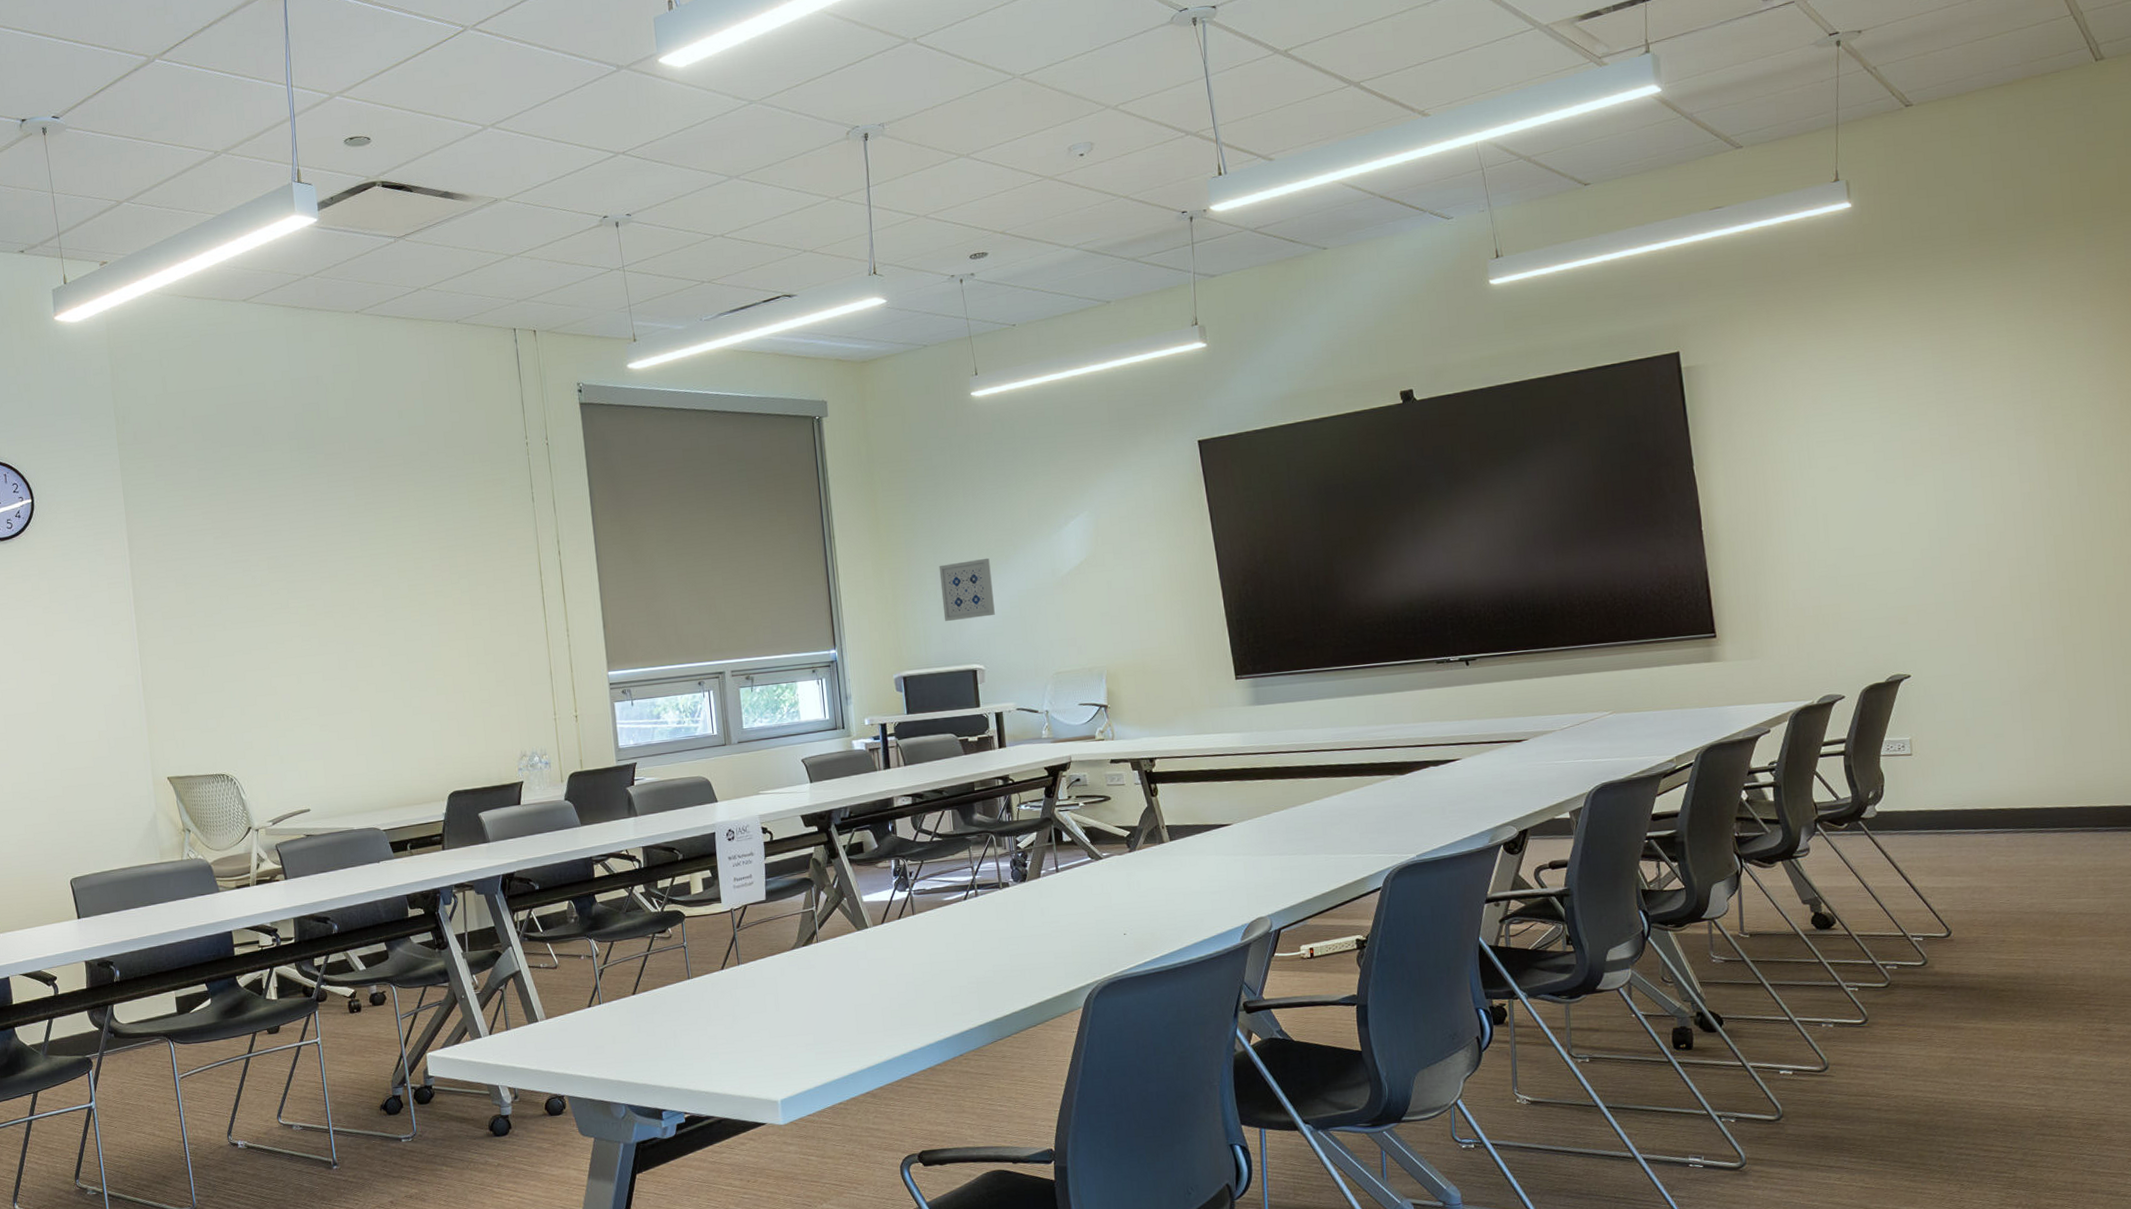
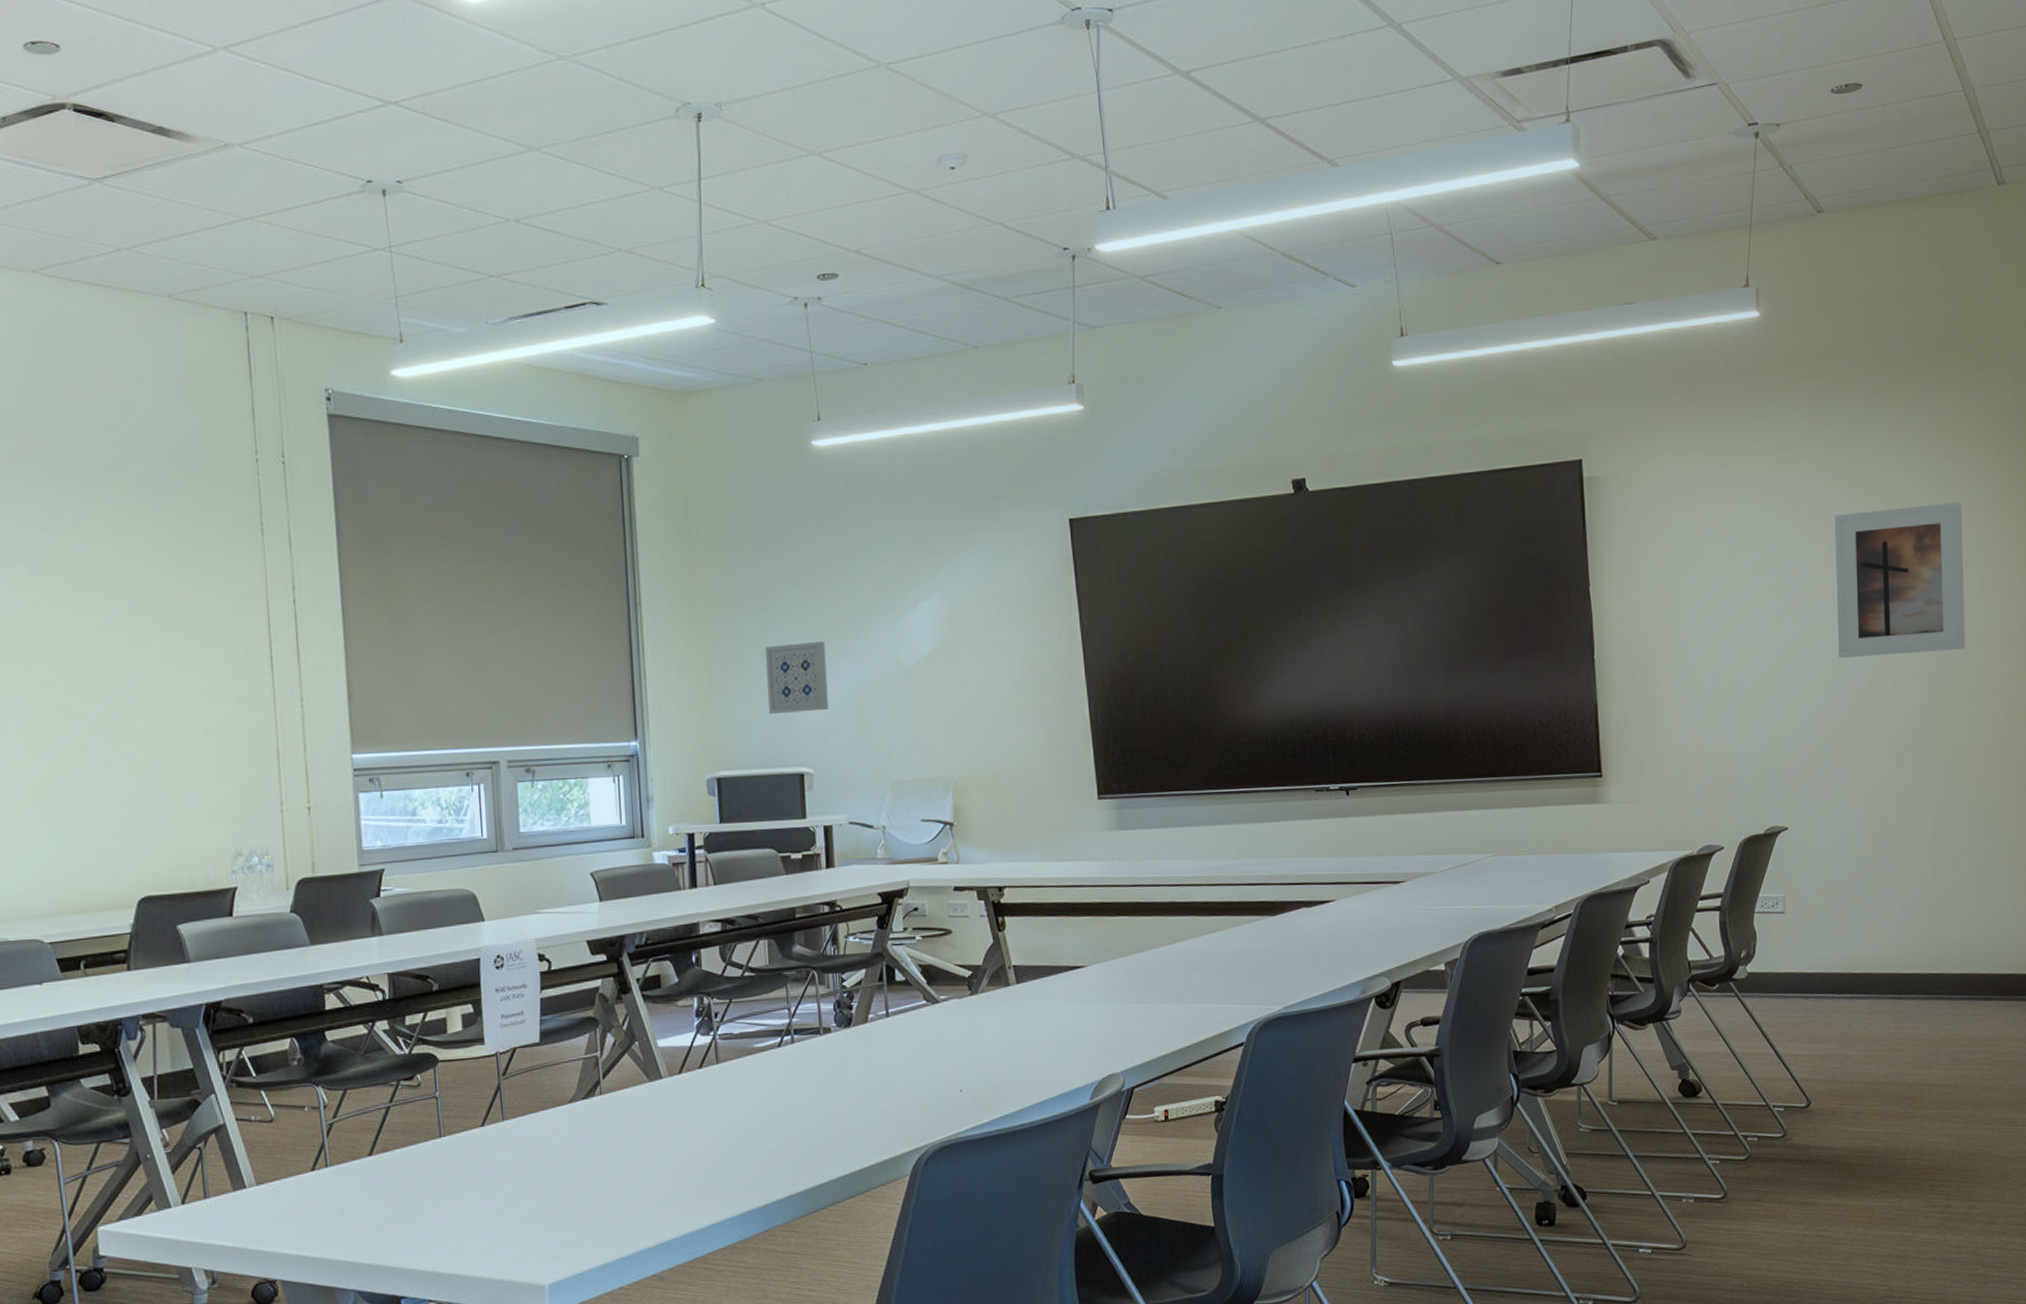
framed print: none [1941,360,2090,515] -> present [1834,501,1966,658]

